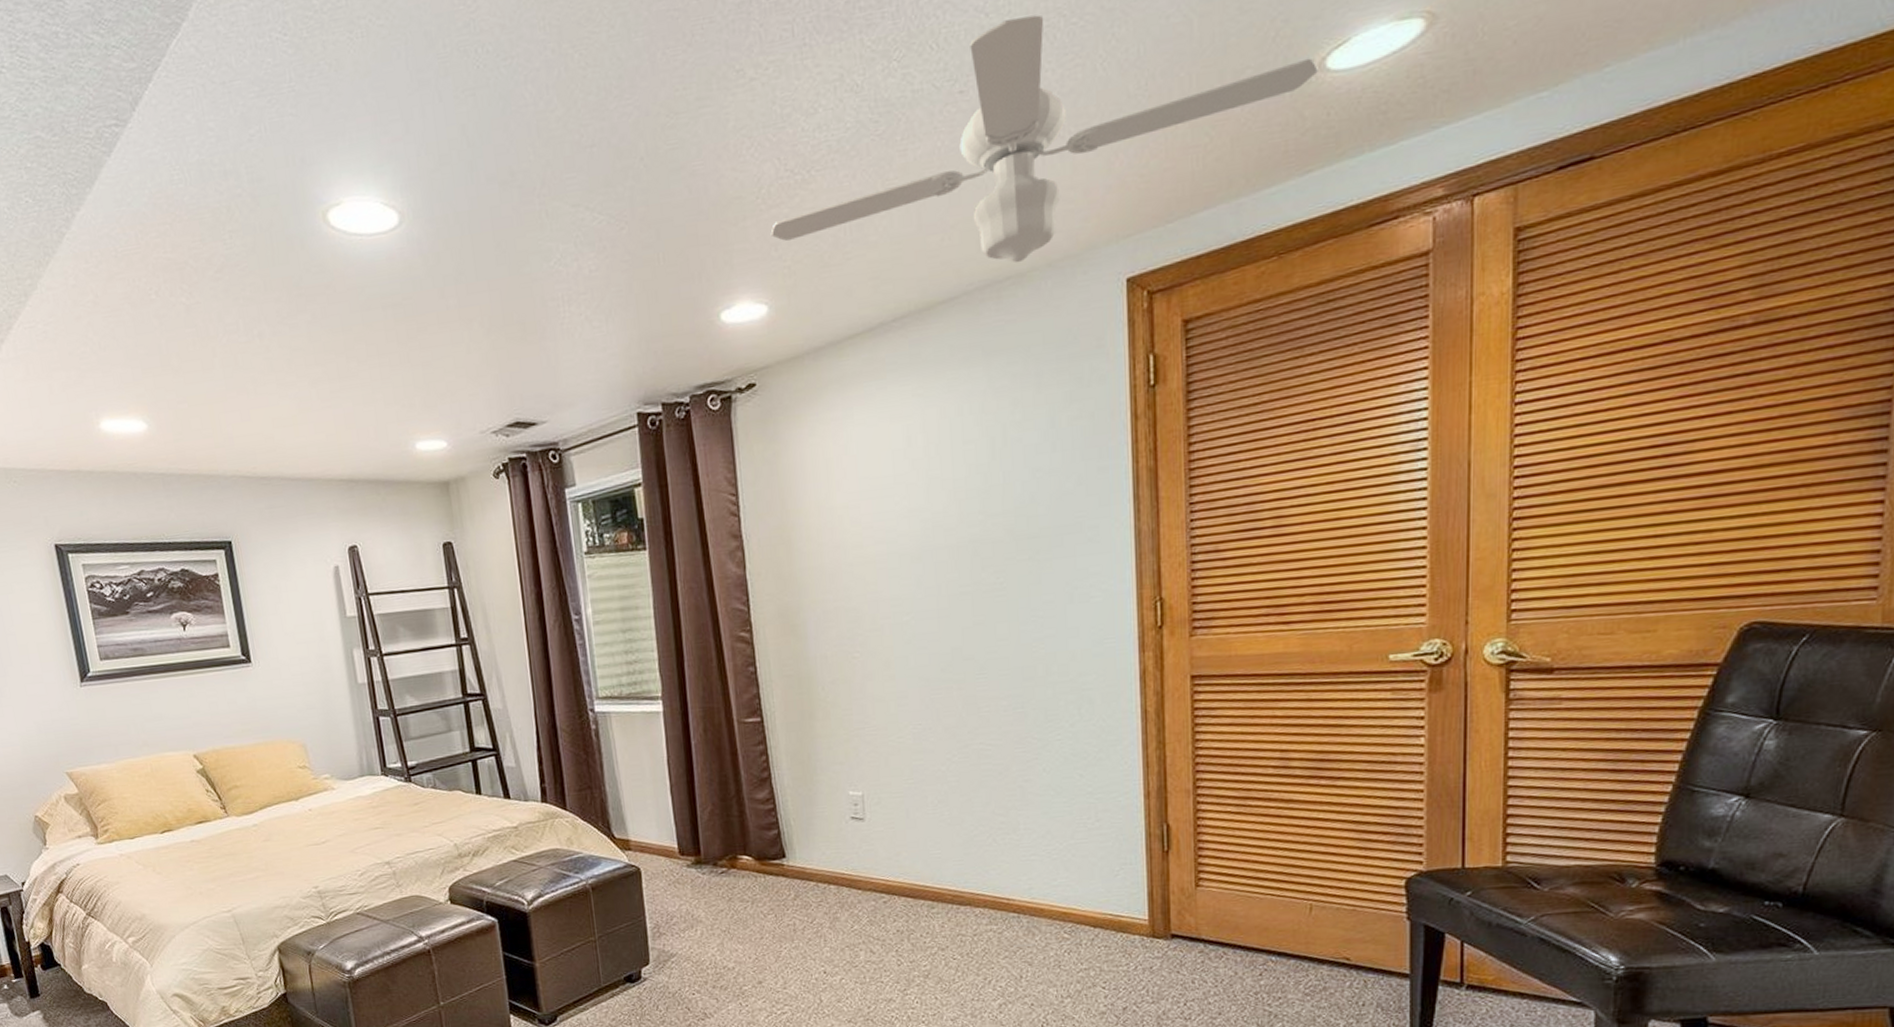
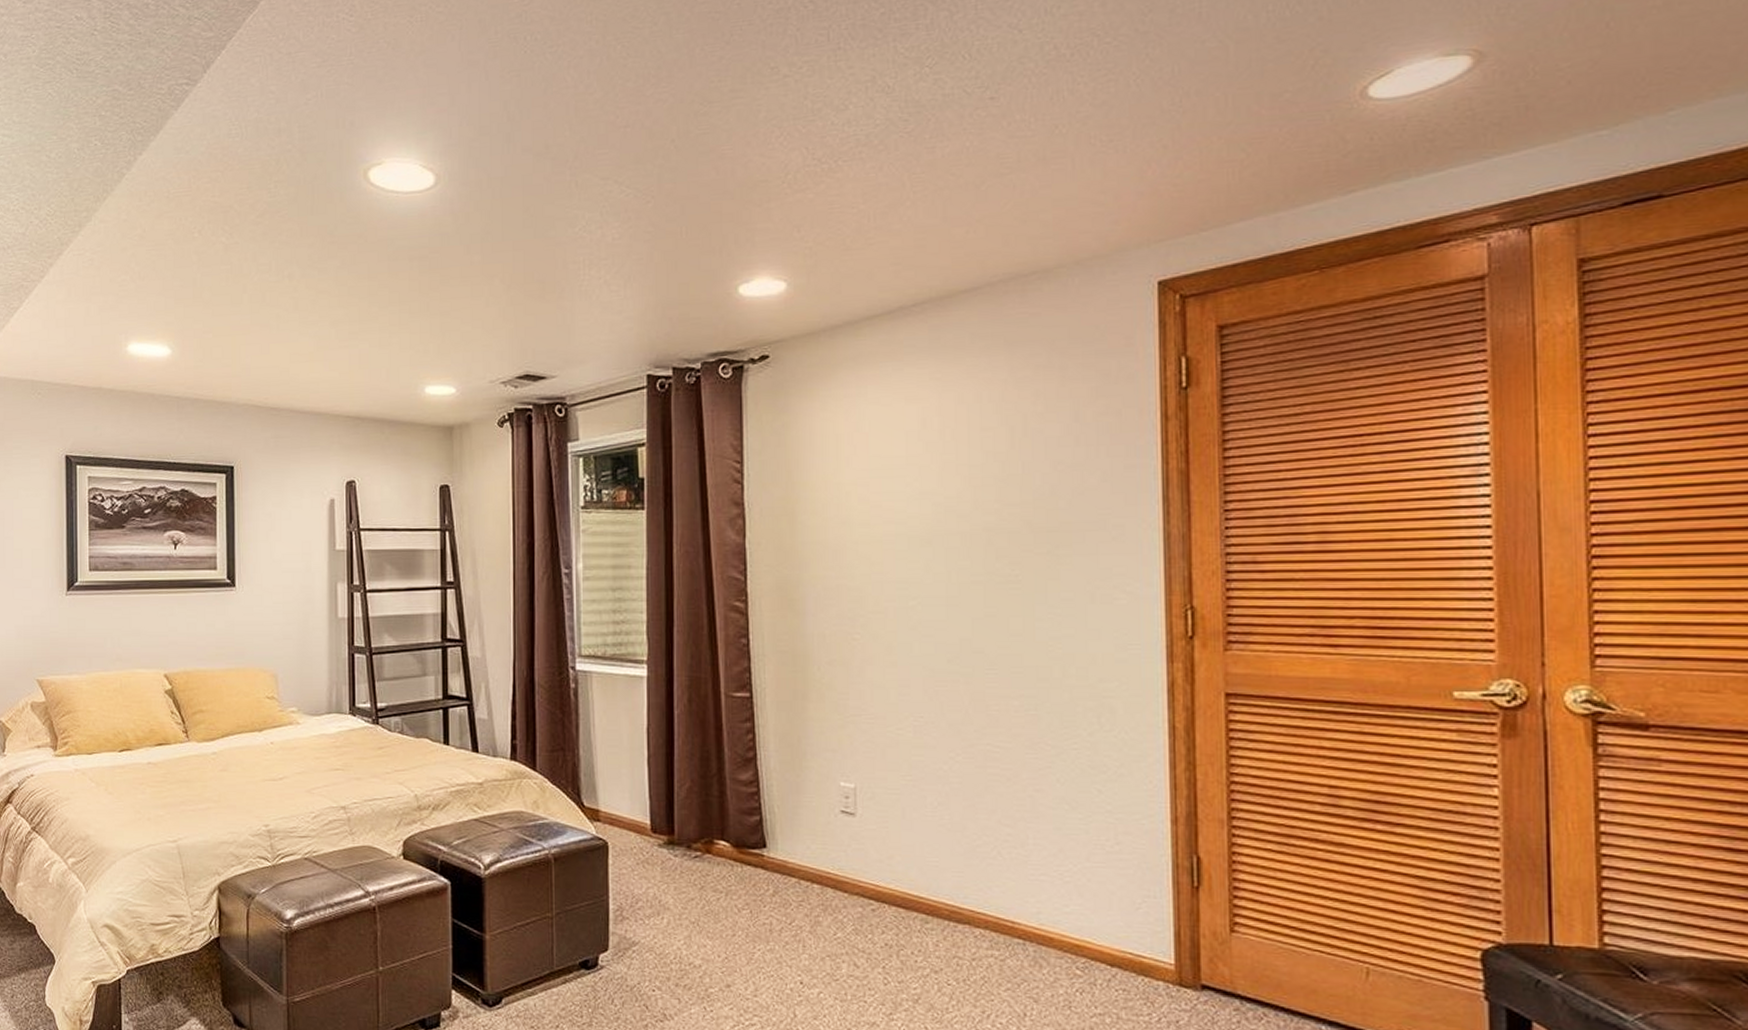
ceiling fan: present [770,15,1318,263] -> none [794,33,1360,259]

